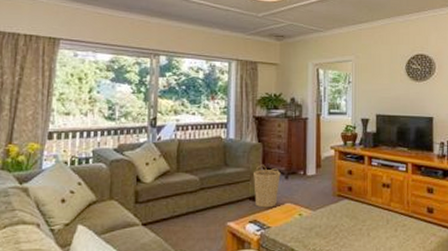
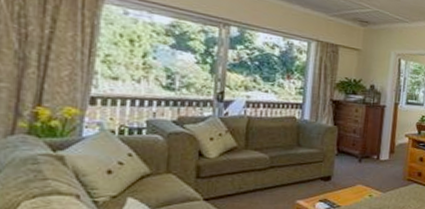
basket: present [254,165,281,208] -> none [326,147,355,188]

